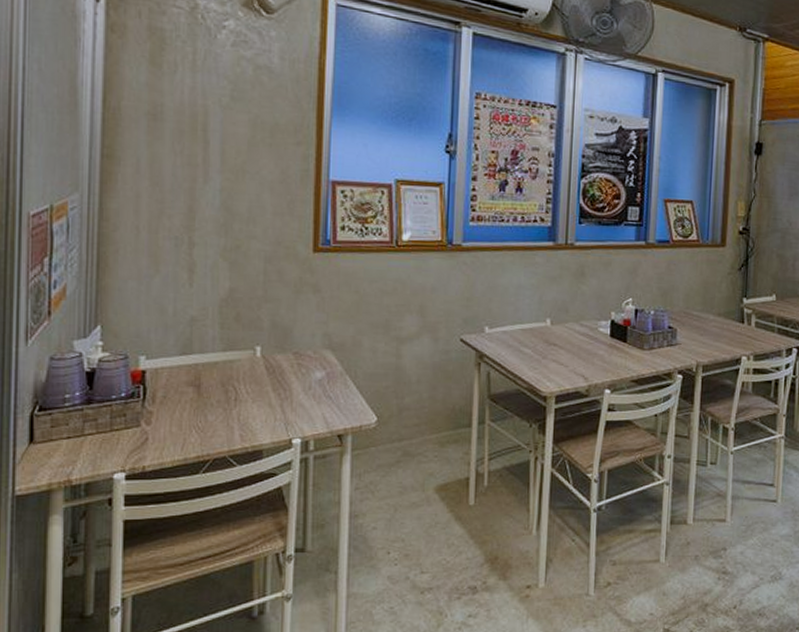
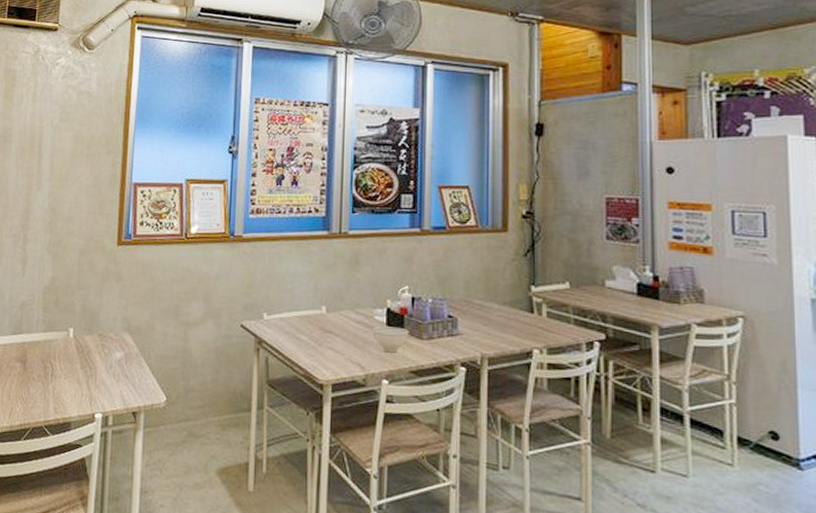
bowl: none [596,338,632,364] -> present [372,326,409,353]

